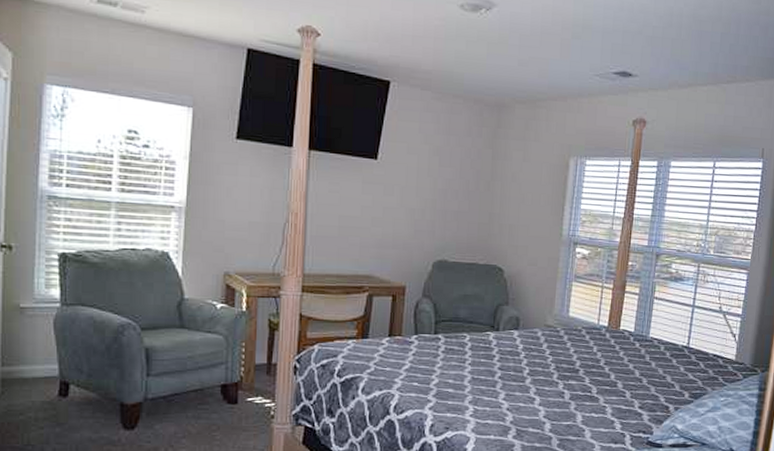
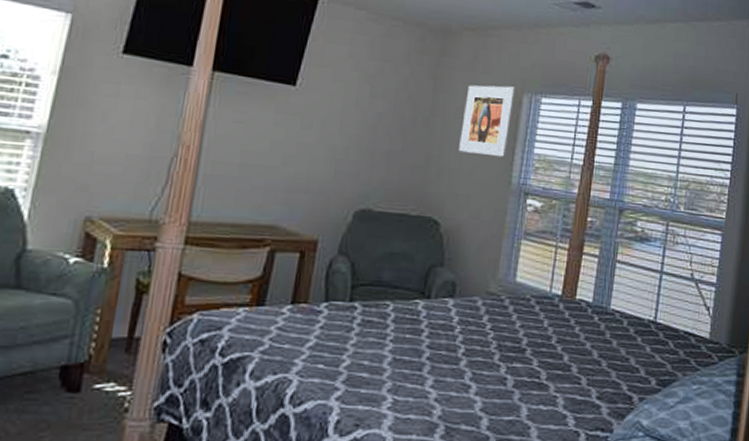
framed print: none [516,151,563,214] -> present [458,85,516,158]

